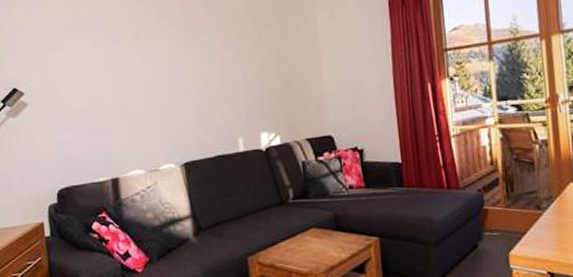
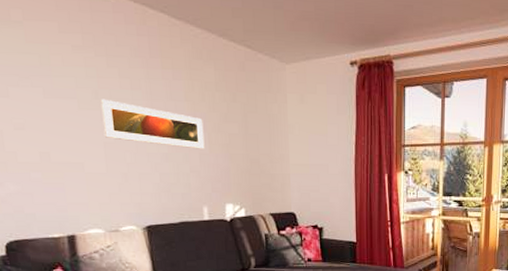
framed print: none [141,40,238,79] -> present [100,99,205,149]

